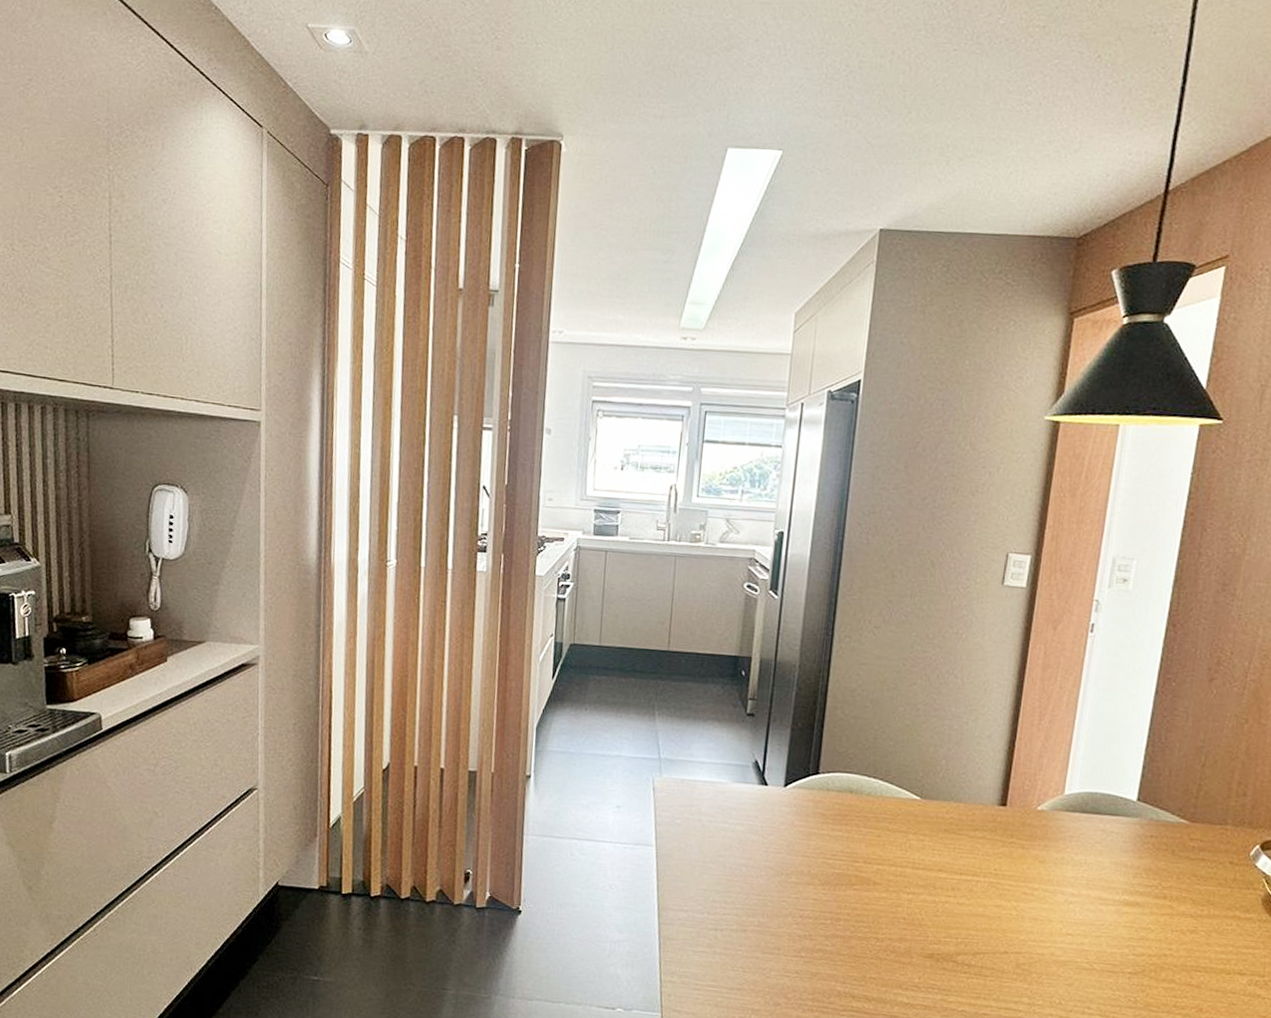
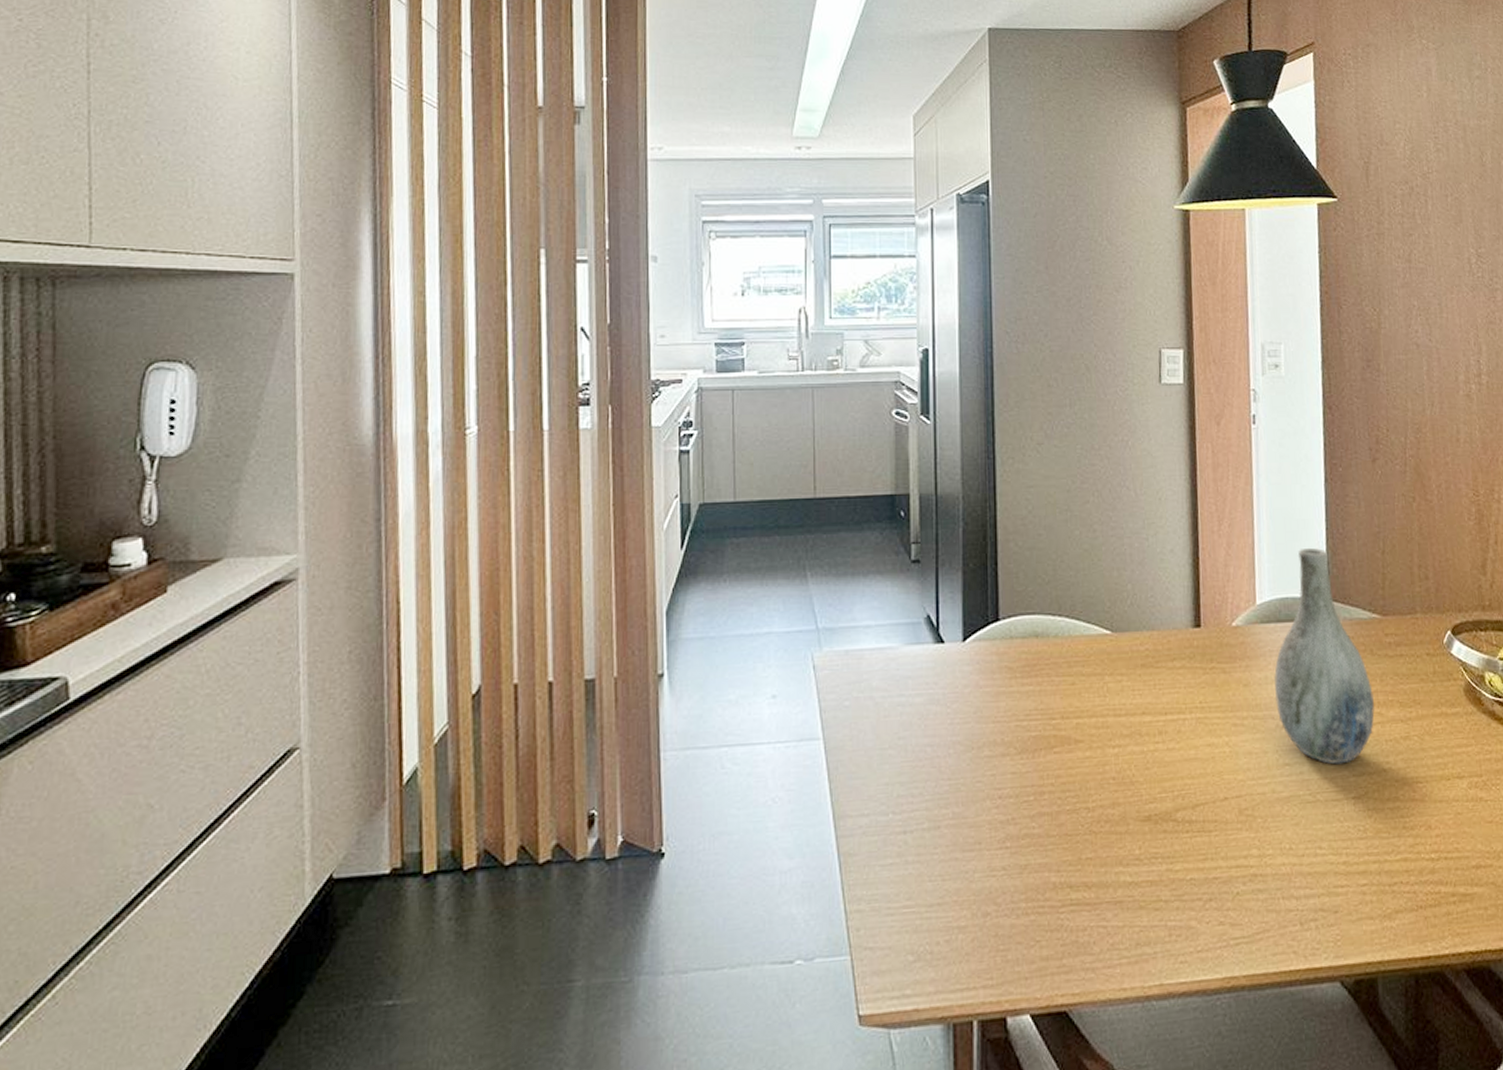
vase: none [1068,751,1168,943] -> present [1273,547,1375,765]

